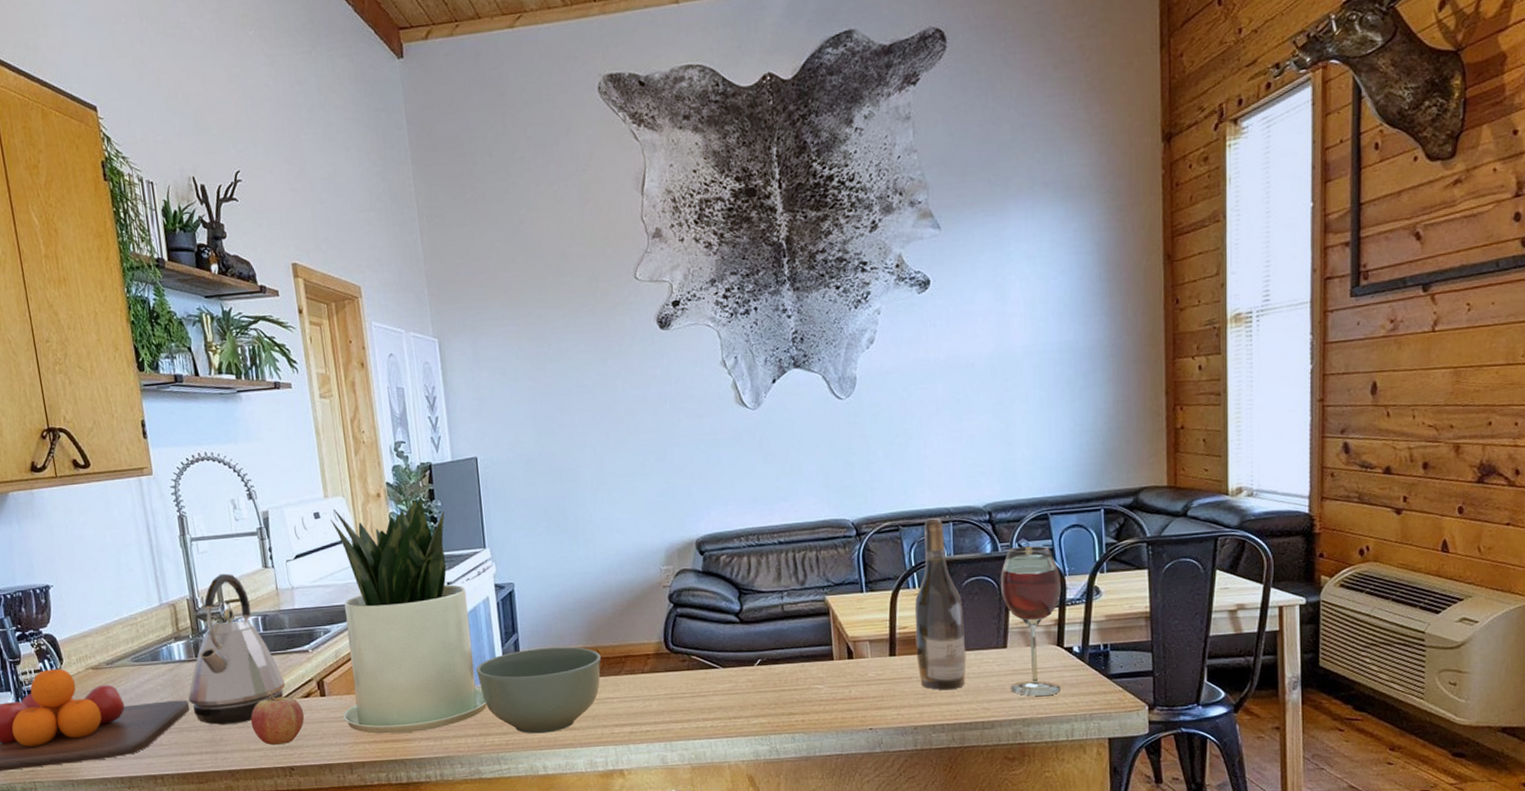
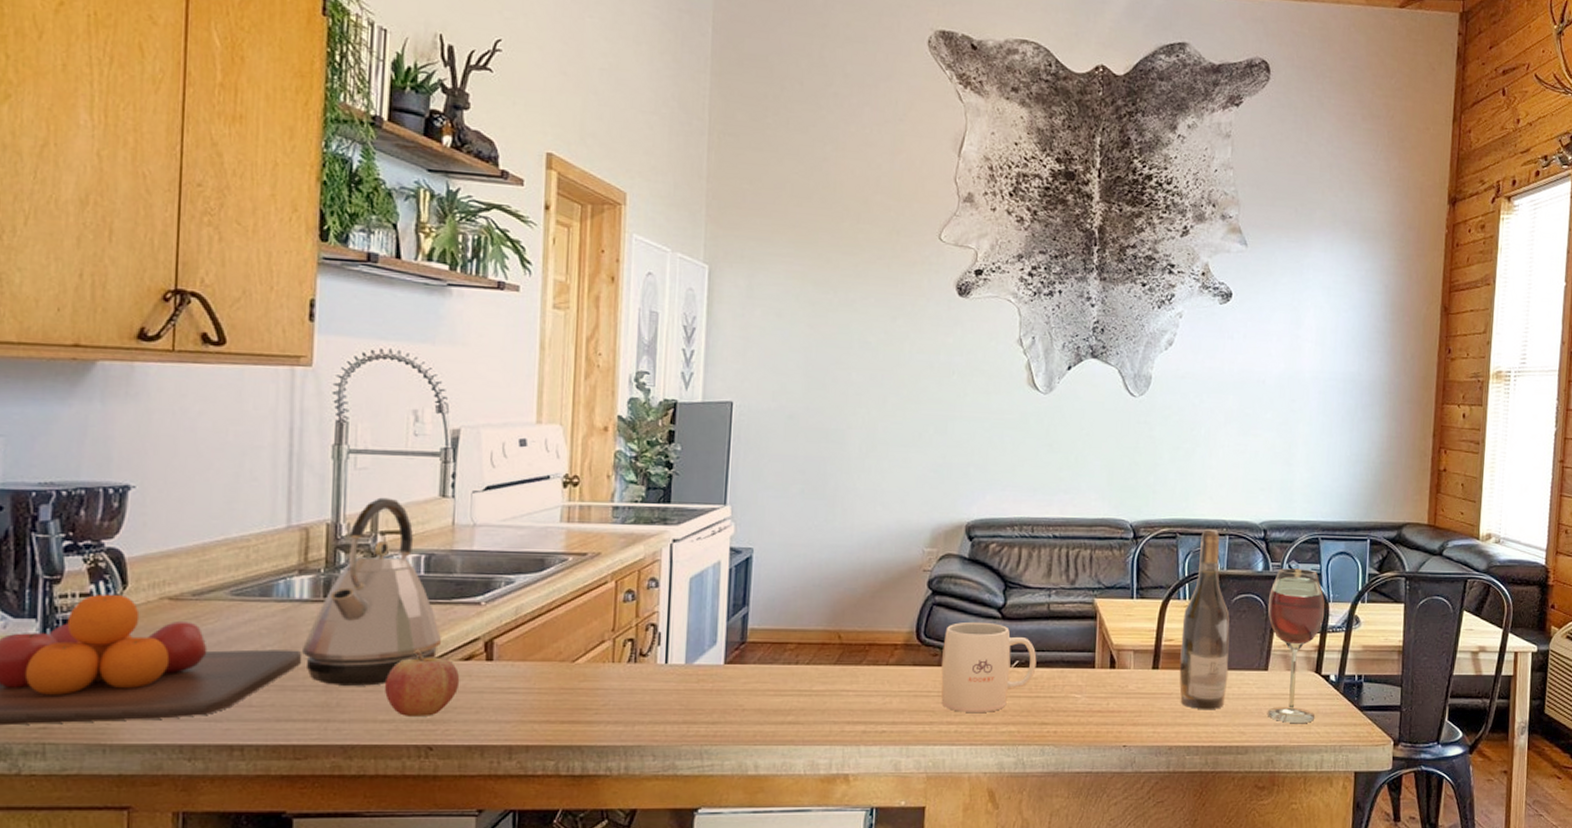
planter: present [330,500,487,734] -> none [511,438,698,713]
bowl: present [476,647,602,734] -> none [691,626,843,726]
mug: none [690,627,778,709] -> present [941,621,1037,712]

